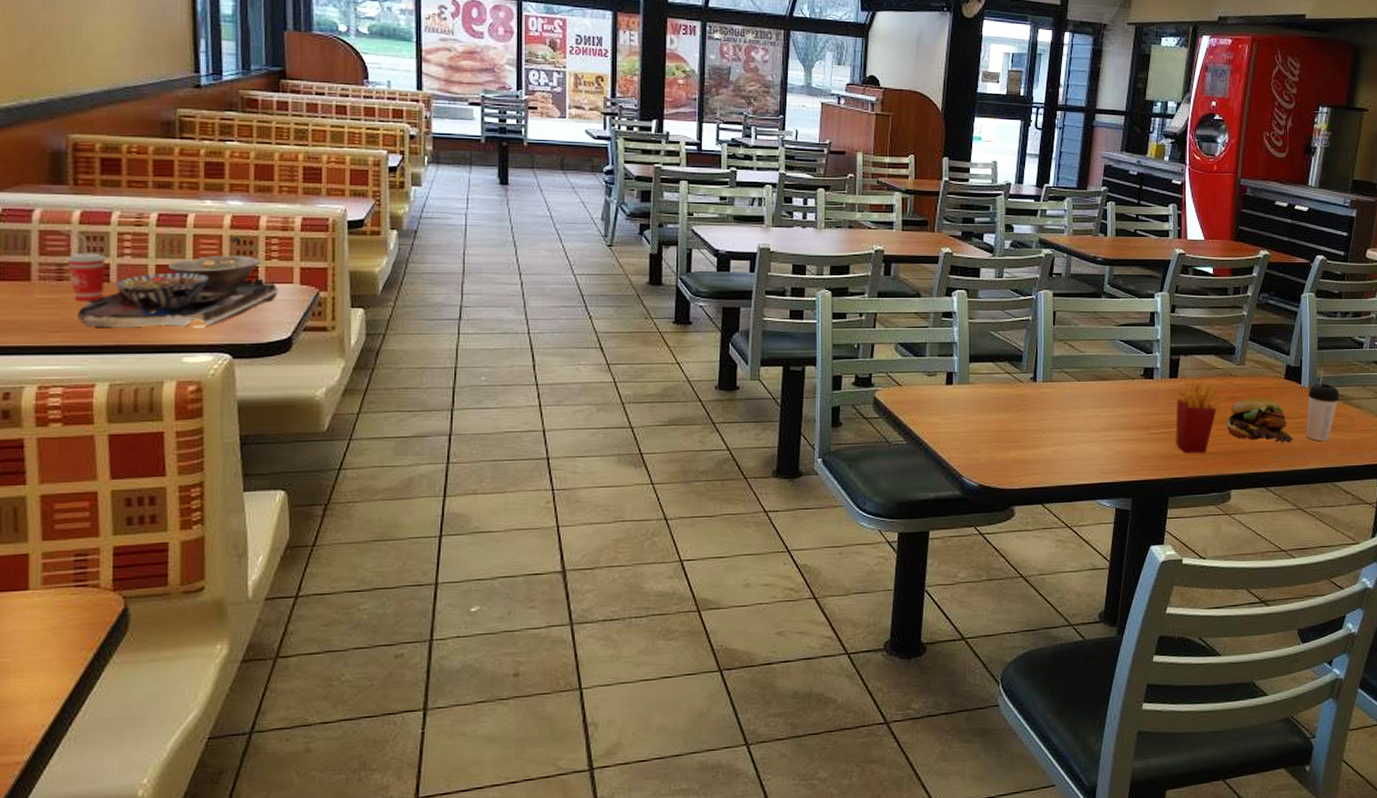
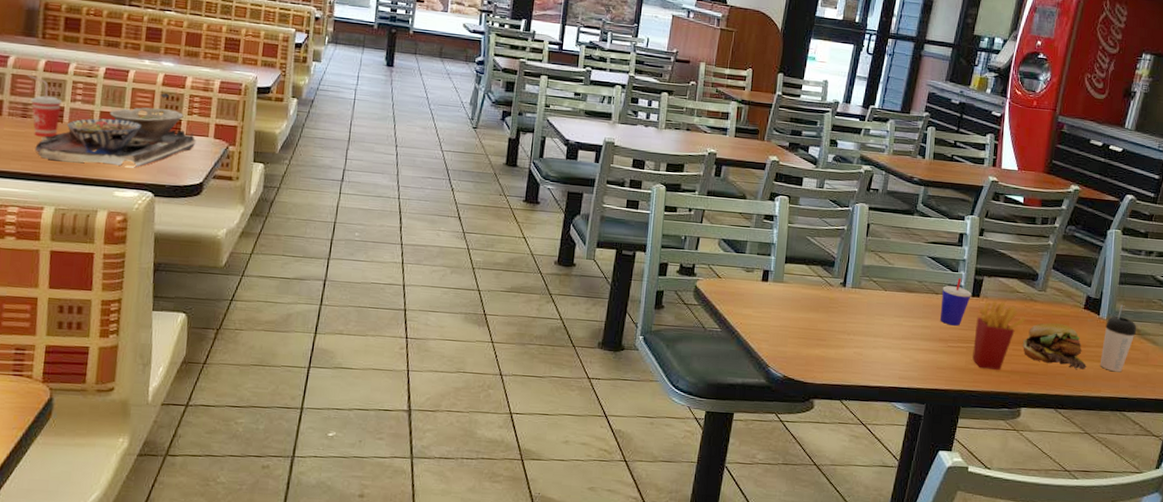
beverage cup: none [1139,359,1169,411] -> present [940,277,972,326]

